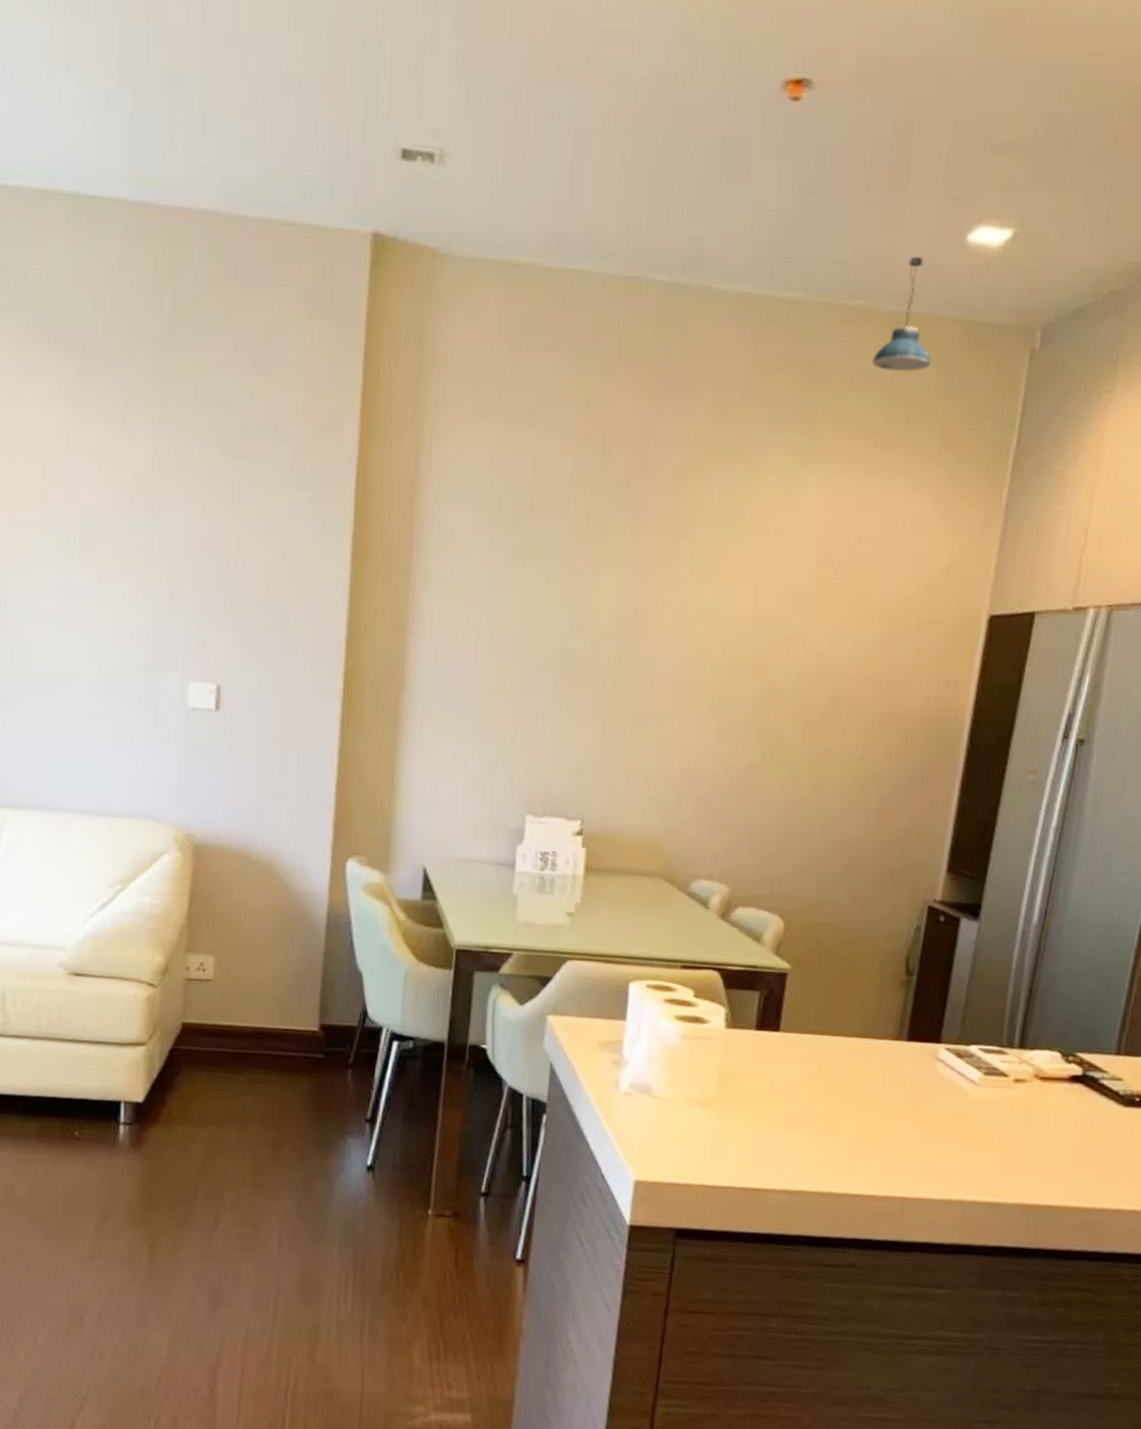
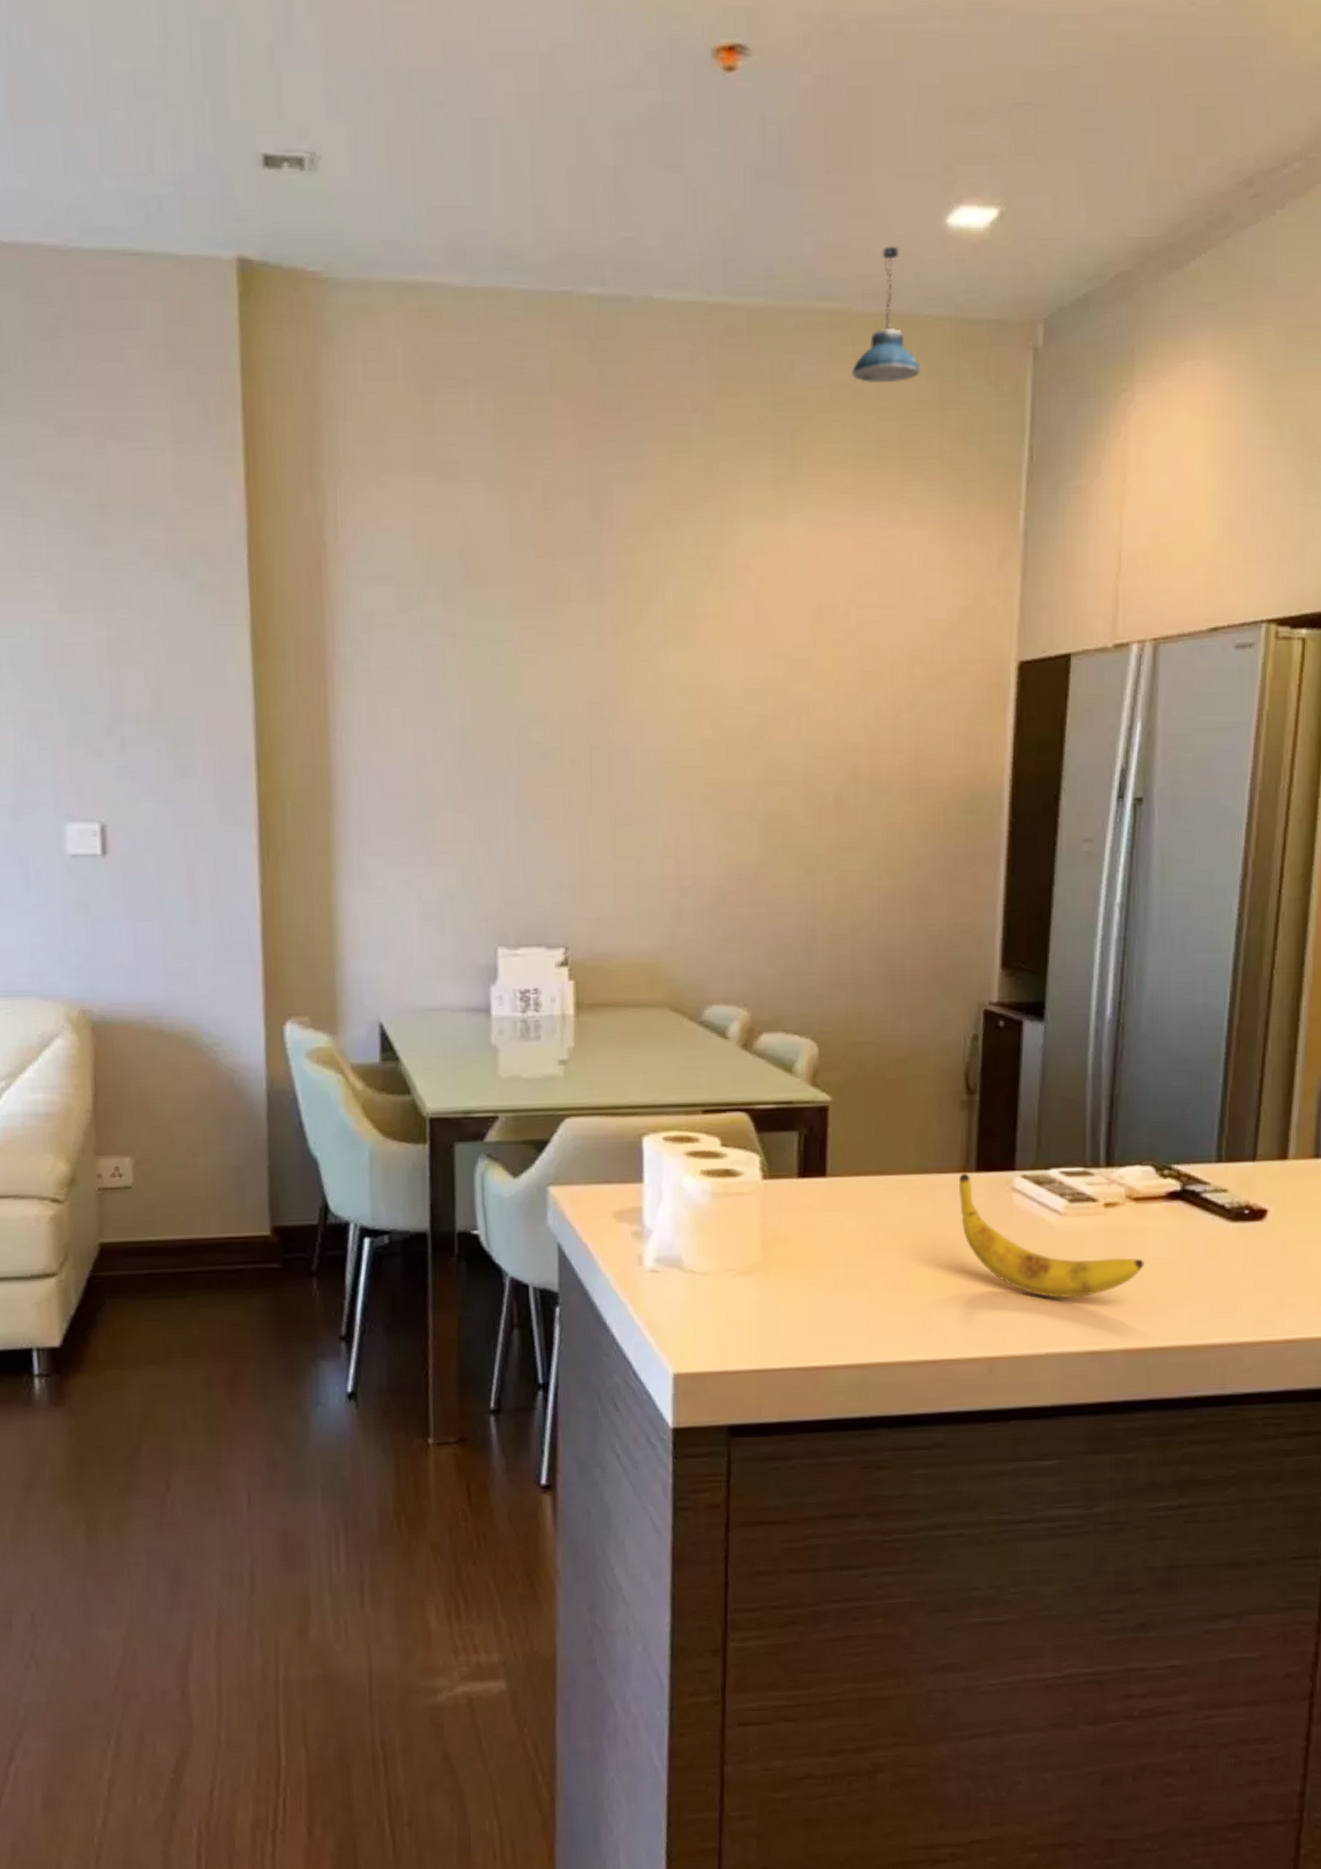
banana: none [890,1040,1044,1156] -> present [959,1173,1144,1299]

